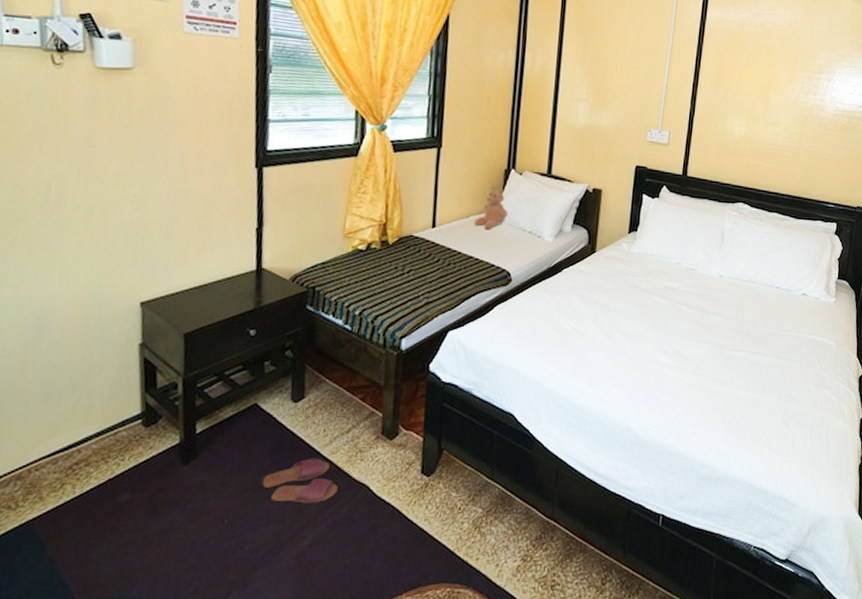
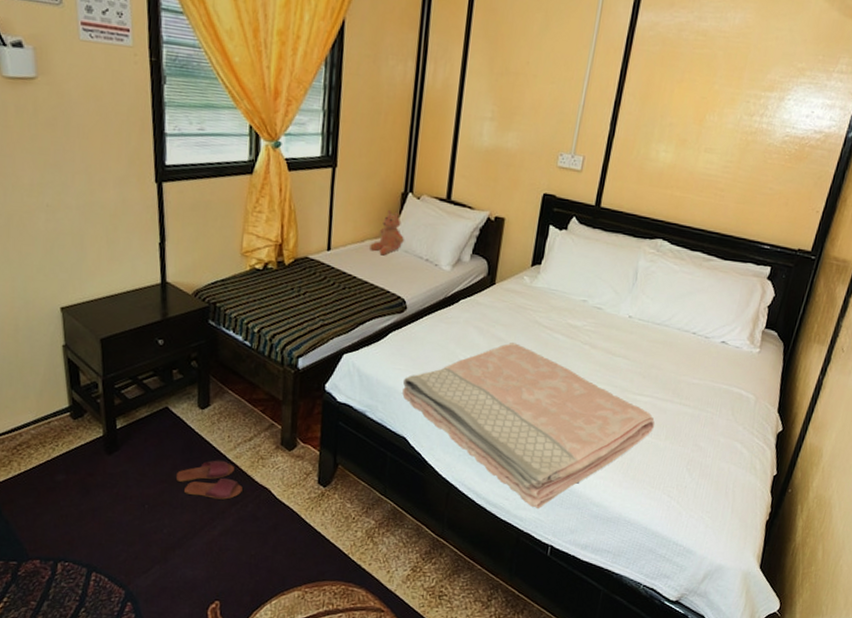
towel: none [509,308,751,477] -> present [402,342,655,510]

